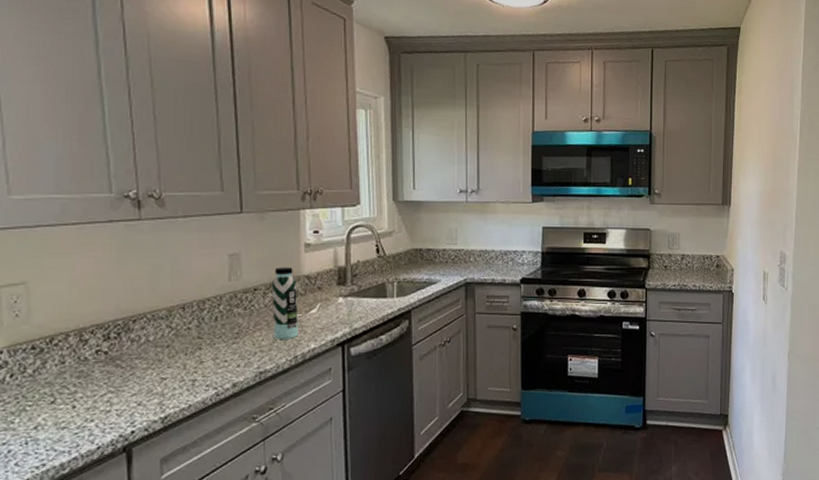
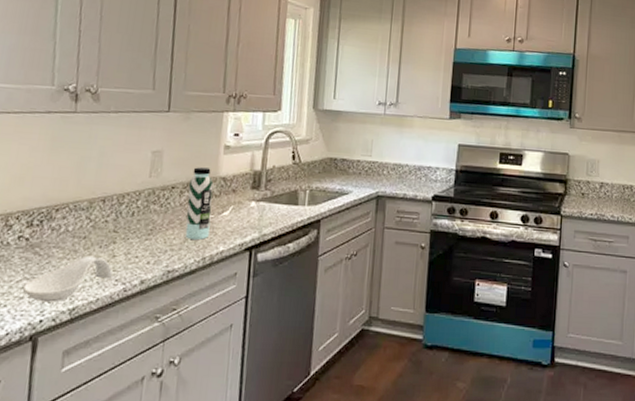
spoon rest: none [108,365,203,414] -> present [22,257,113,302]

